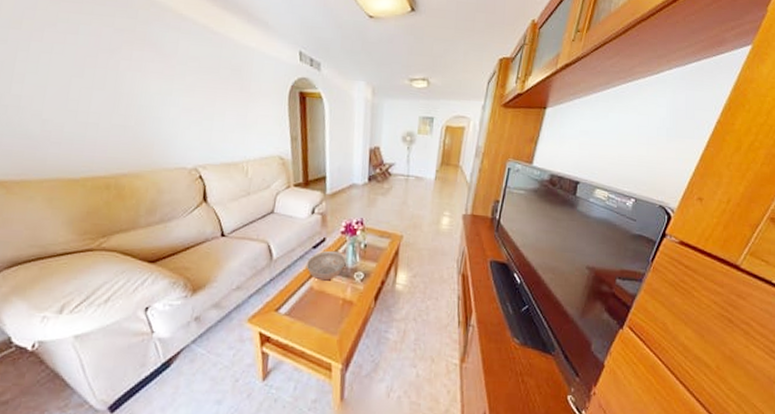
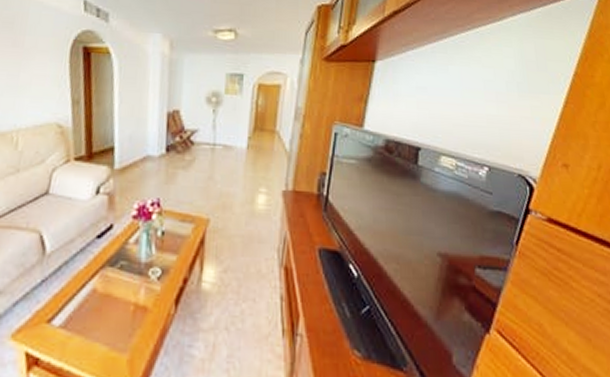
decorative bowl: present [306,250,346,282] -> none [87,240,139,282]

